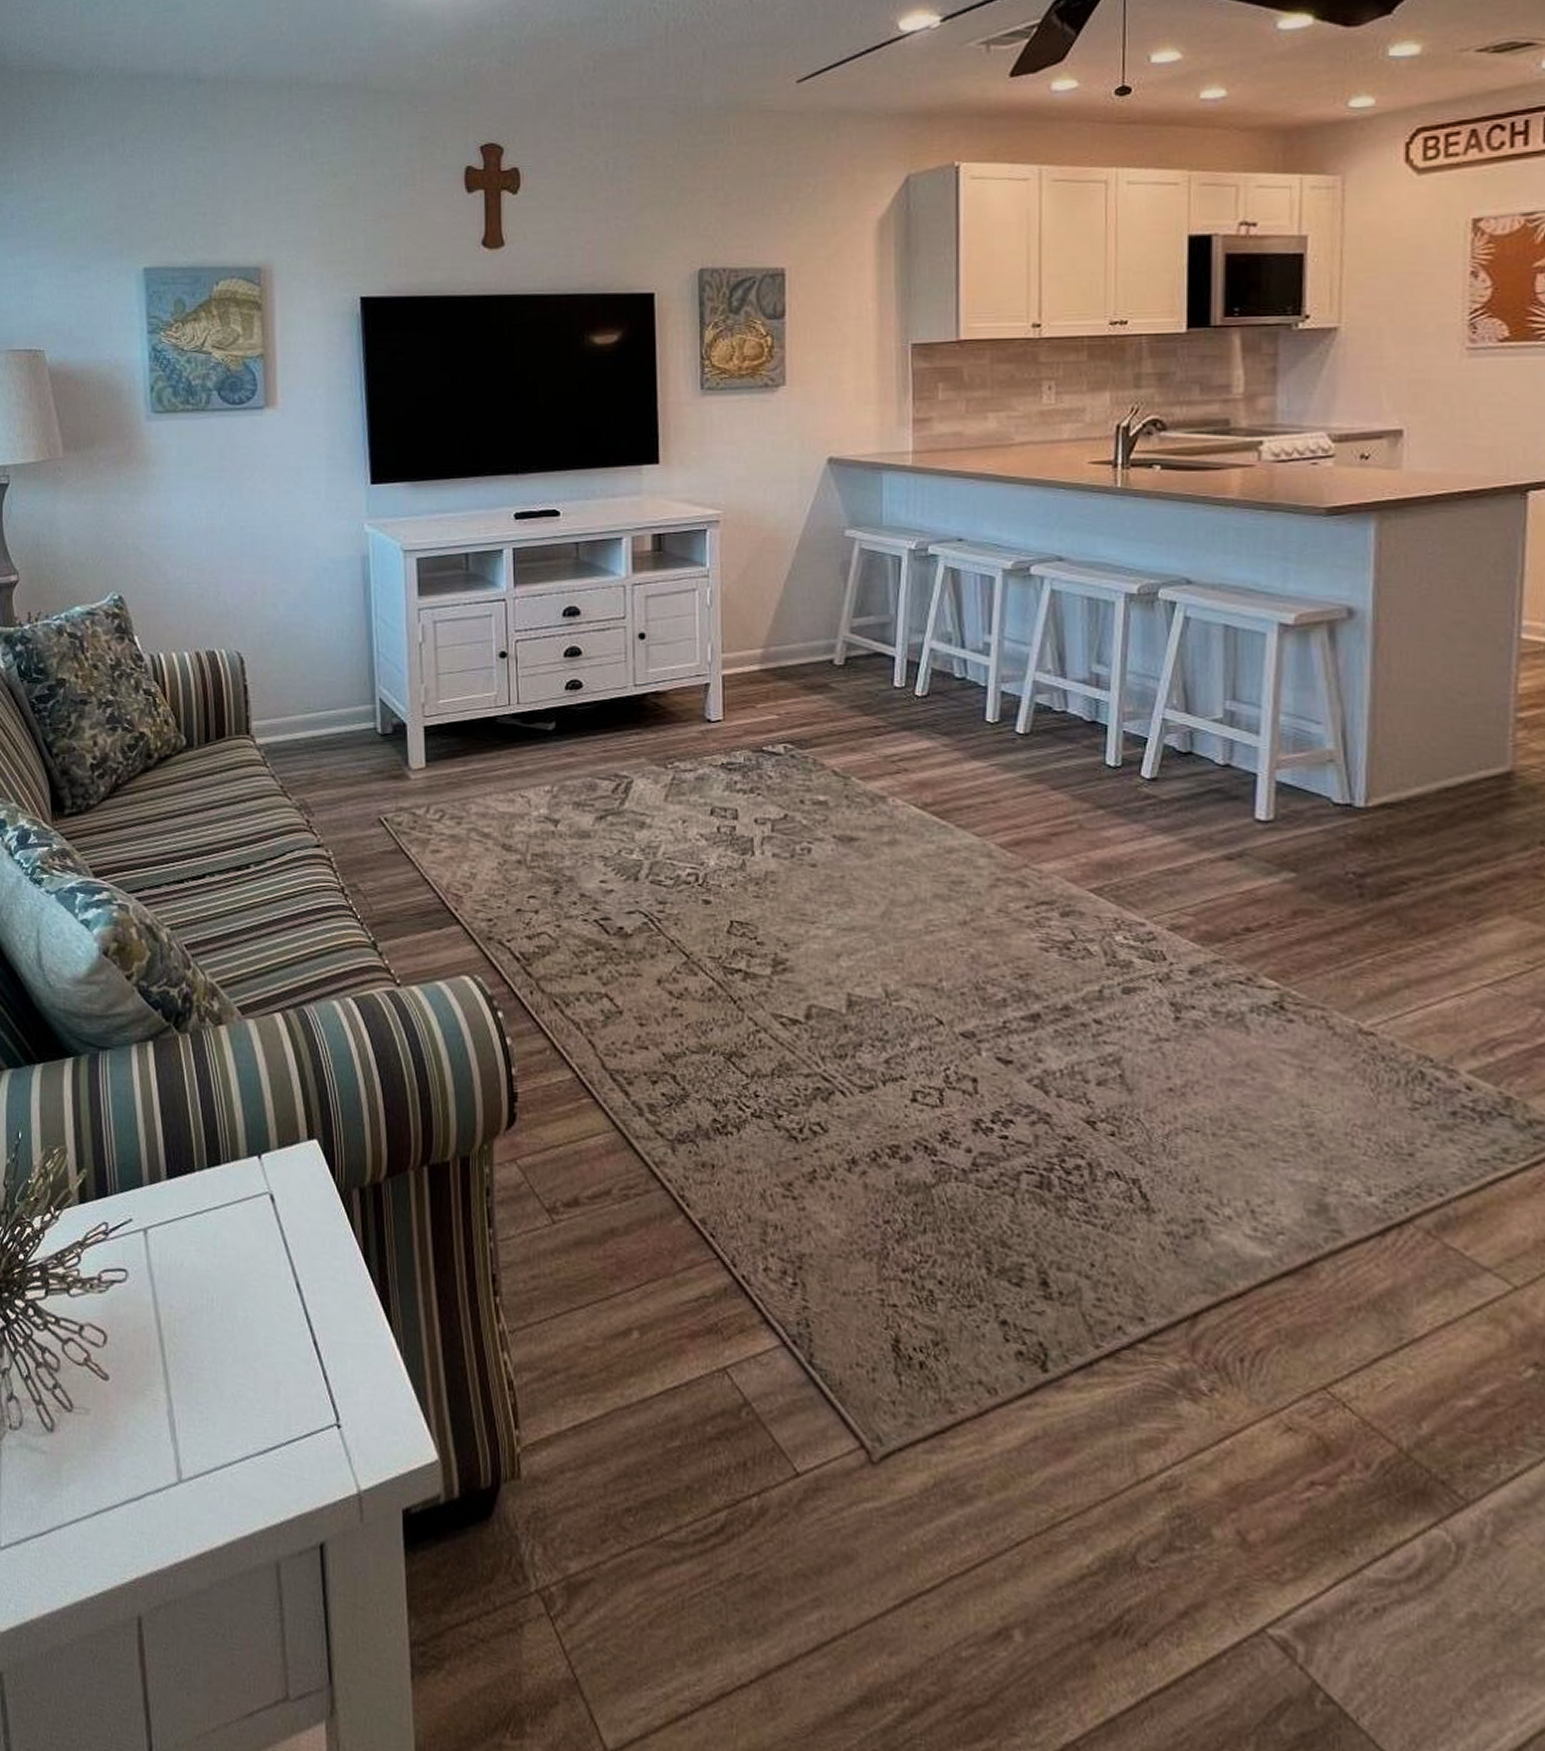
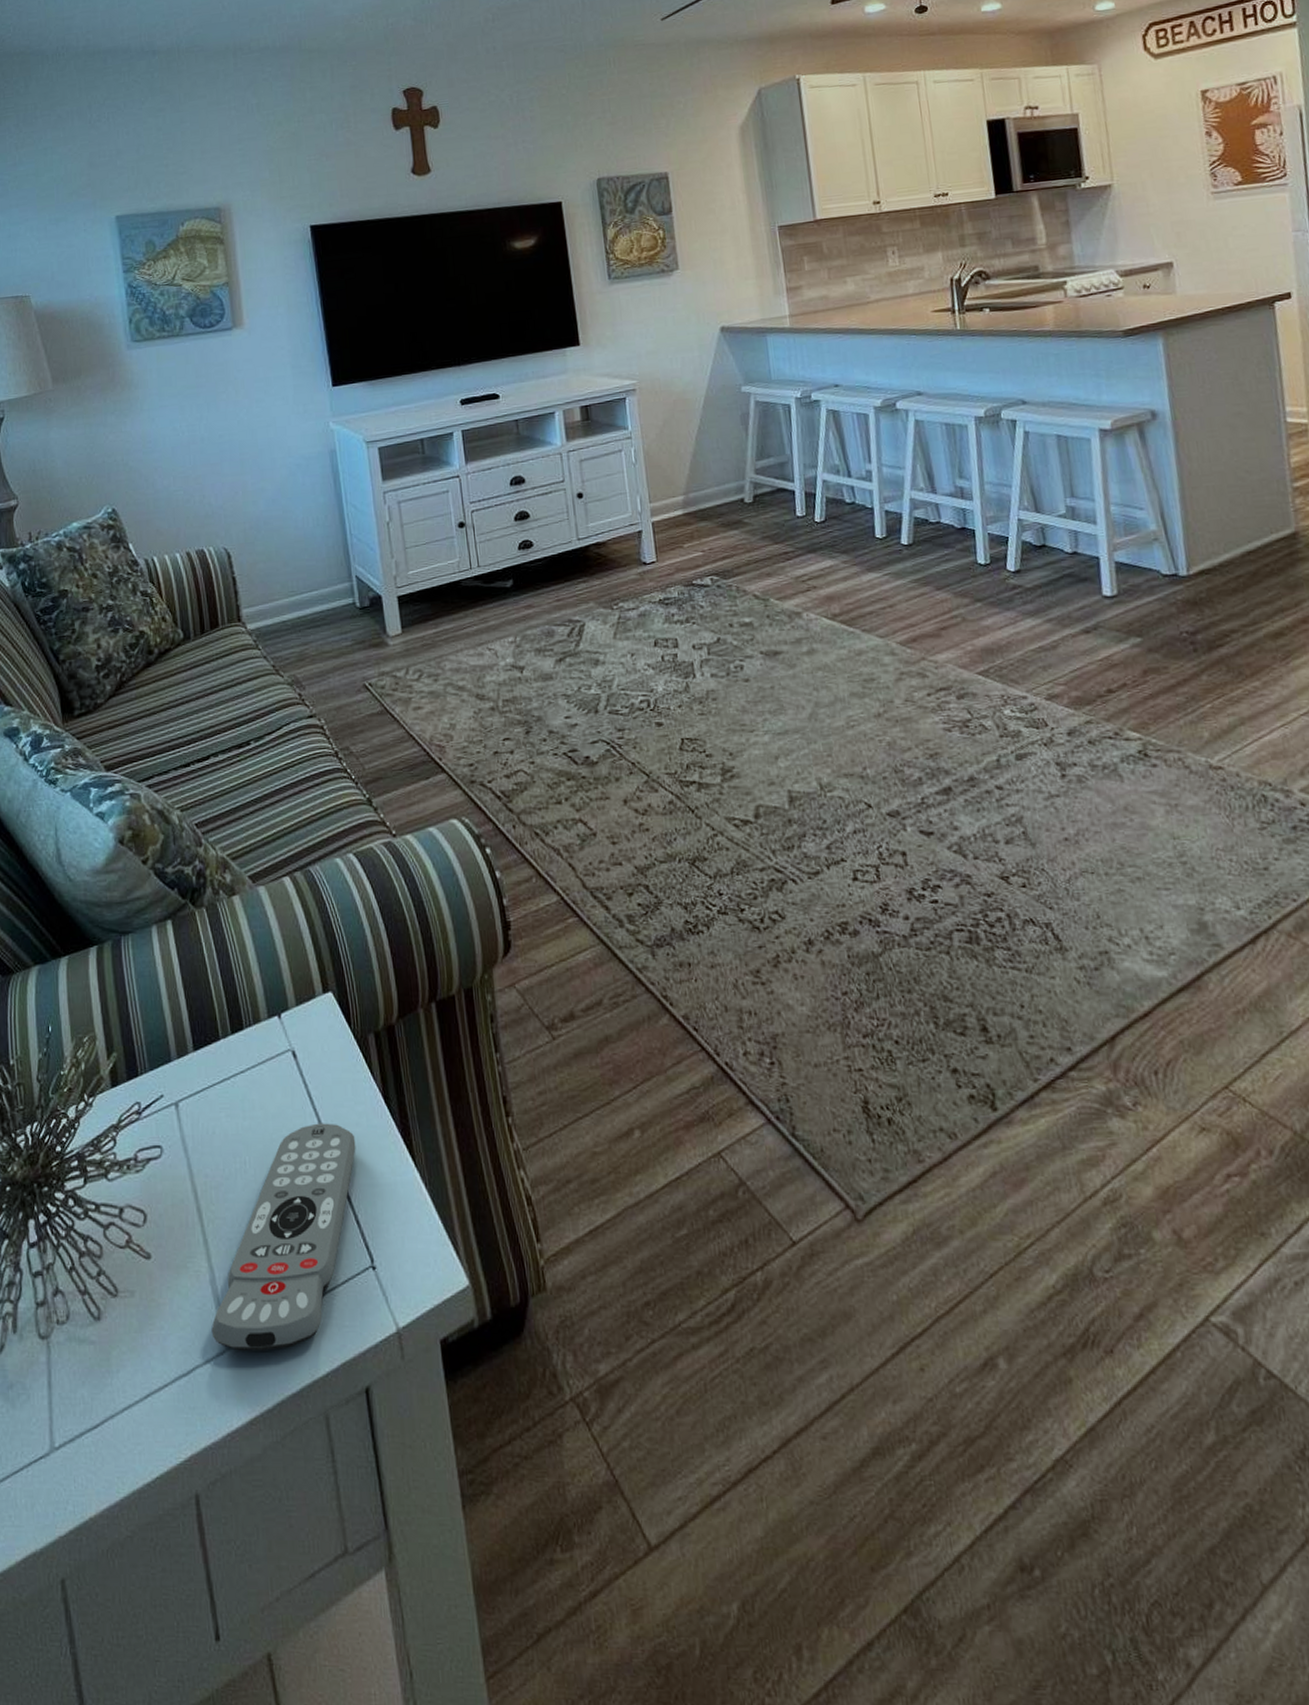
remote control: none [165,1271,330,1491] -> present [211,1123,356,1351]

